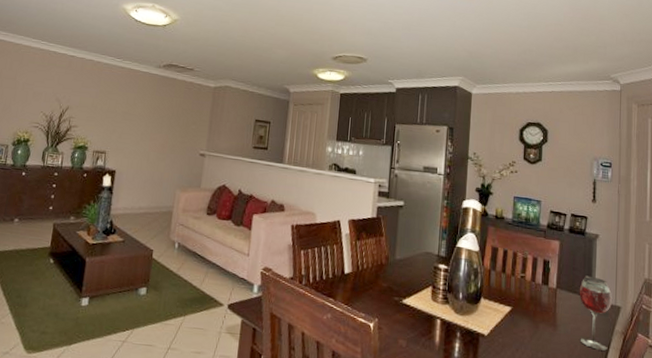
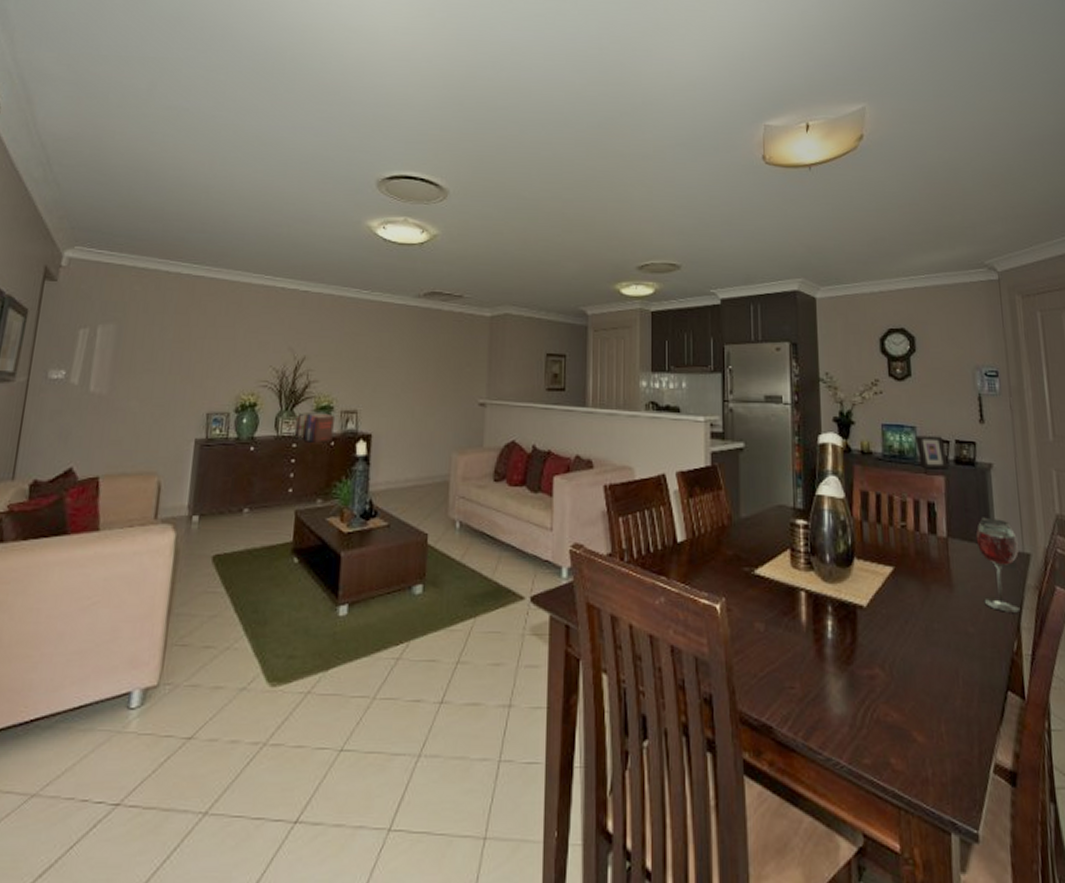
books: none [57,149,88,175] -> present [295,411,334,444]
picture frame: none [540,208,564,235] -> present [915,435,948,468]

